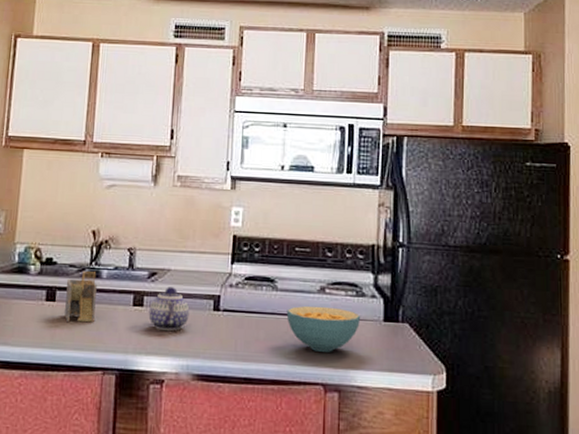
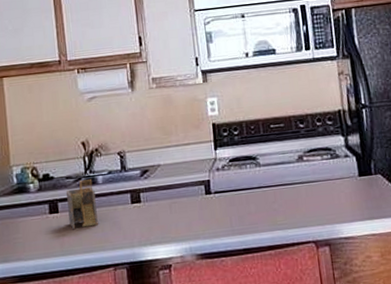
teapot: present [148,287,190,331] -> none [146,180,185,221]
cereal bowl: present [286,305,361,352] -> none [271,172,339,214]

